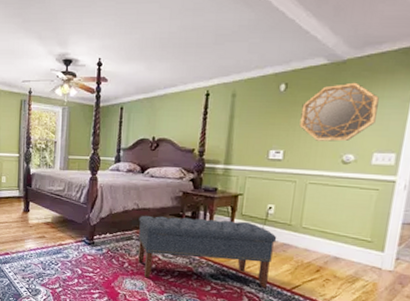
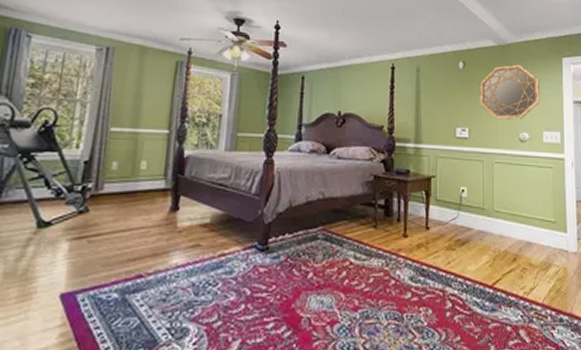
bench: present [138,215,277,288] -> none [325,206,473,291]

